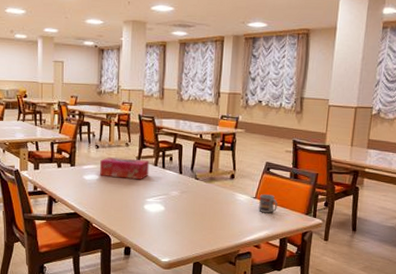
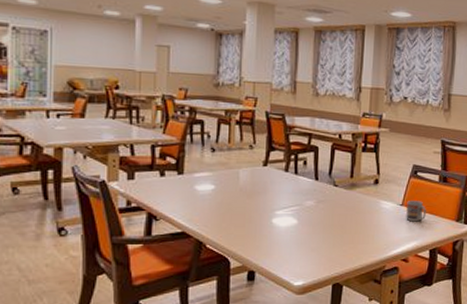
tissue box: present [100,157,150,180] -> none [216,162,279,189]

